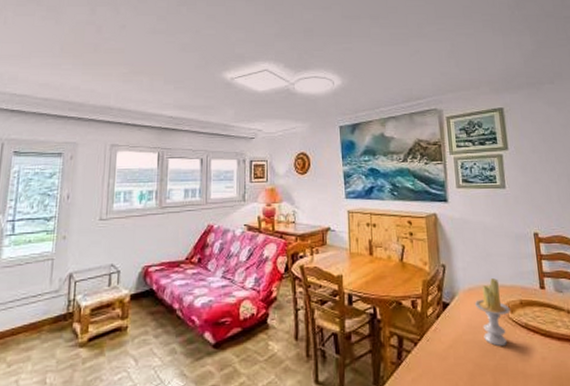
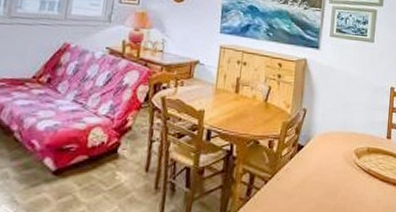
candle: present [474,278,510,346] -> none [326,126,358,188]

